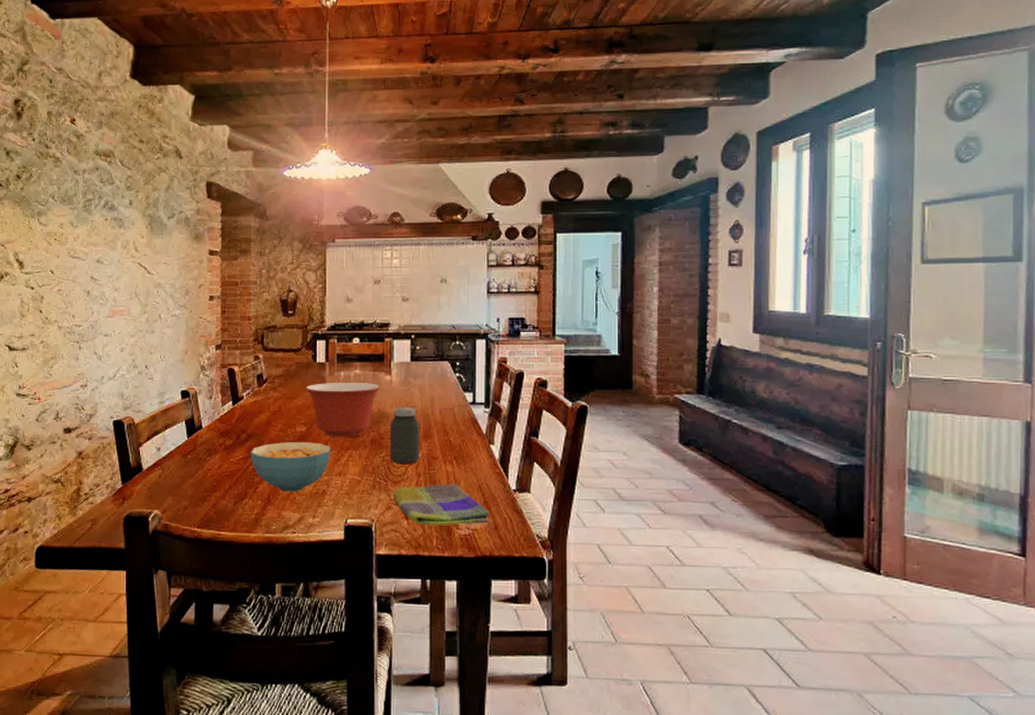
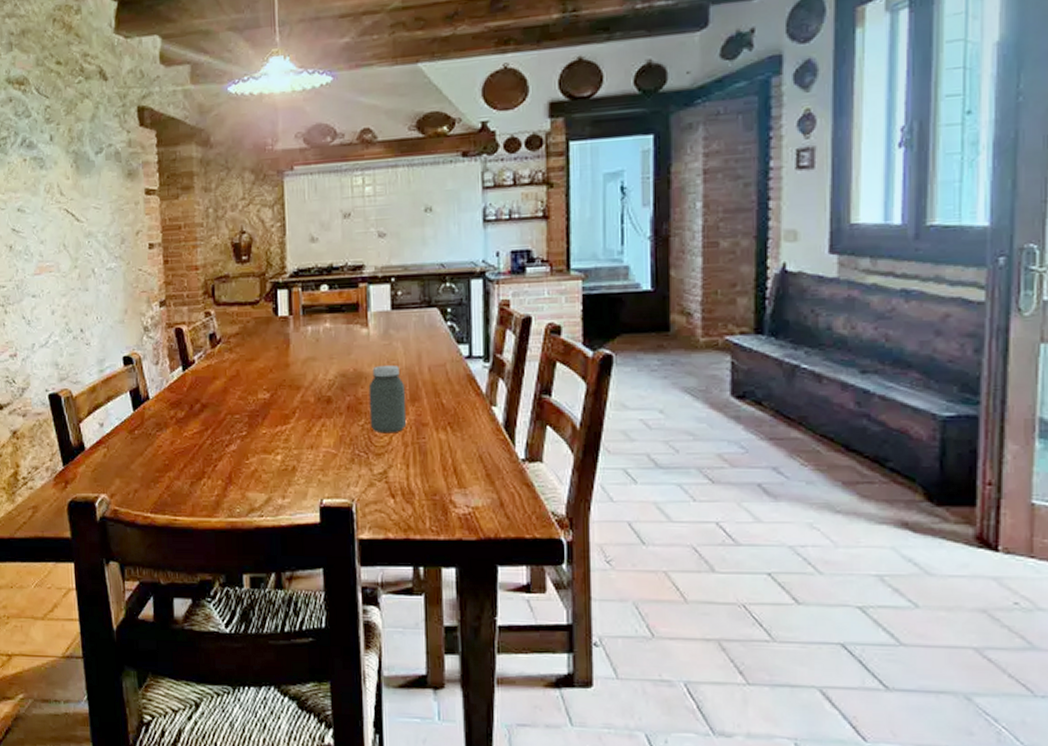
cereal bowl: present [250,442,331,492] -> none [206,411,300,470]
mixing bowl: present [306,383,381,438] -> none [267,338,357,405]
dish towel: present [393,483,489,526] -> none [376,453,493,504]

